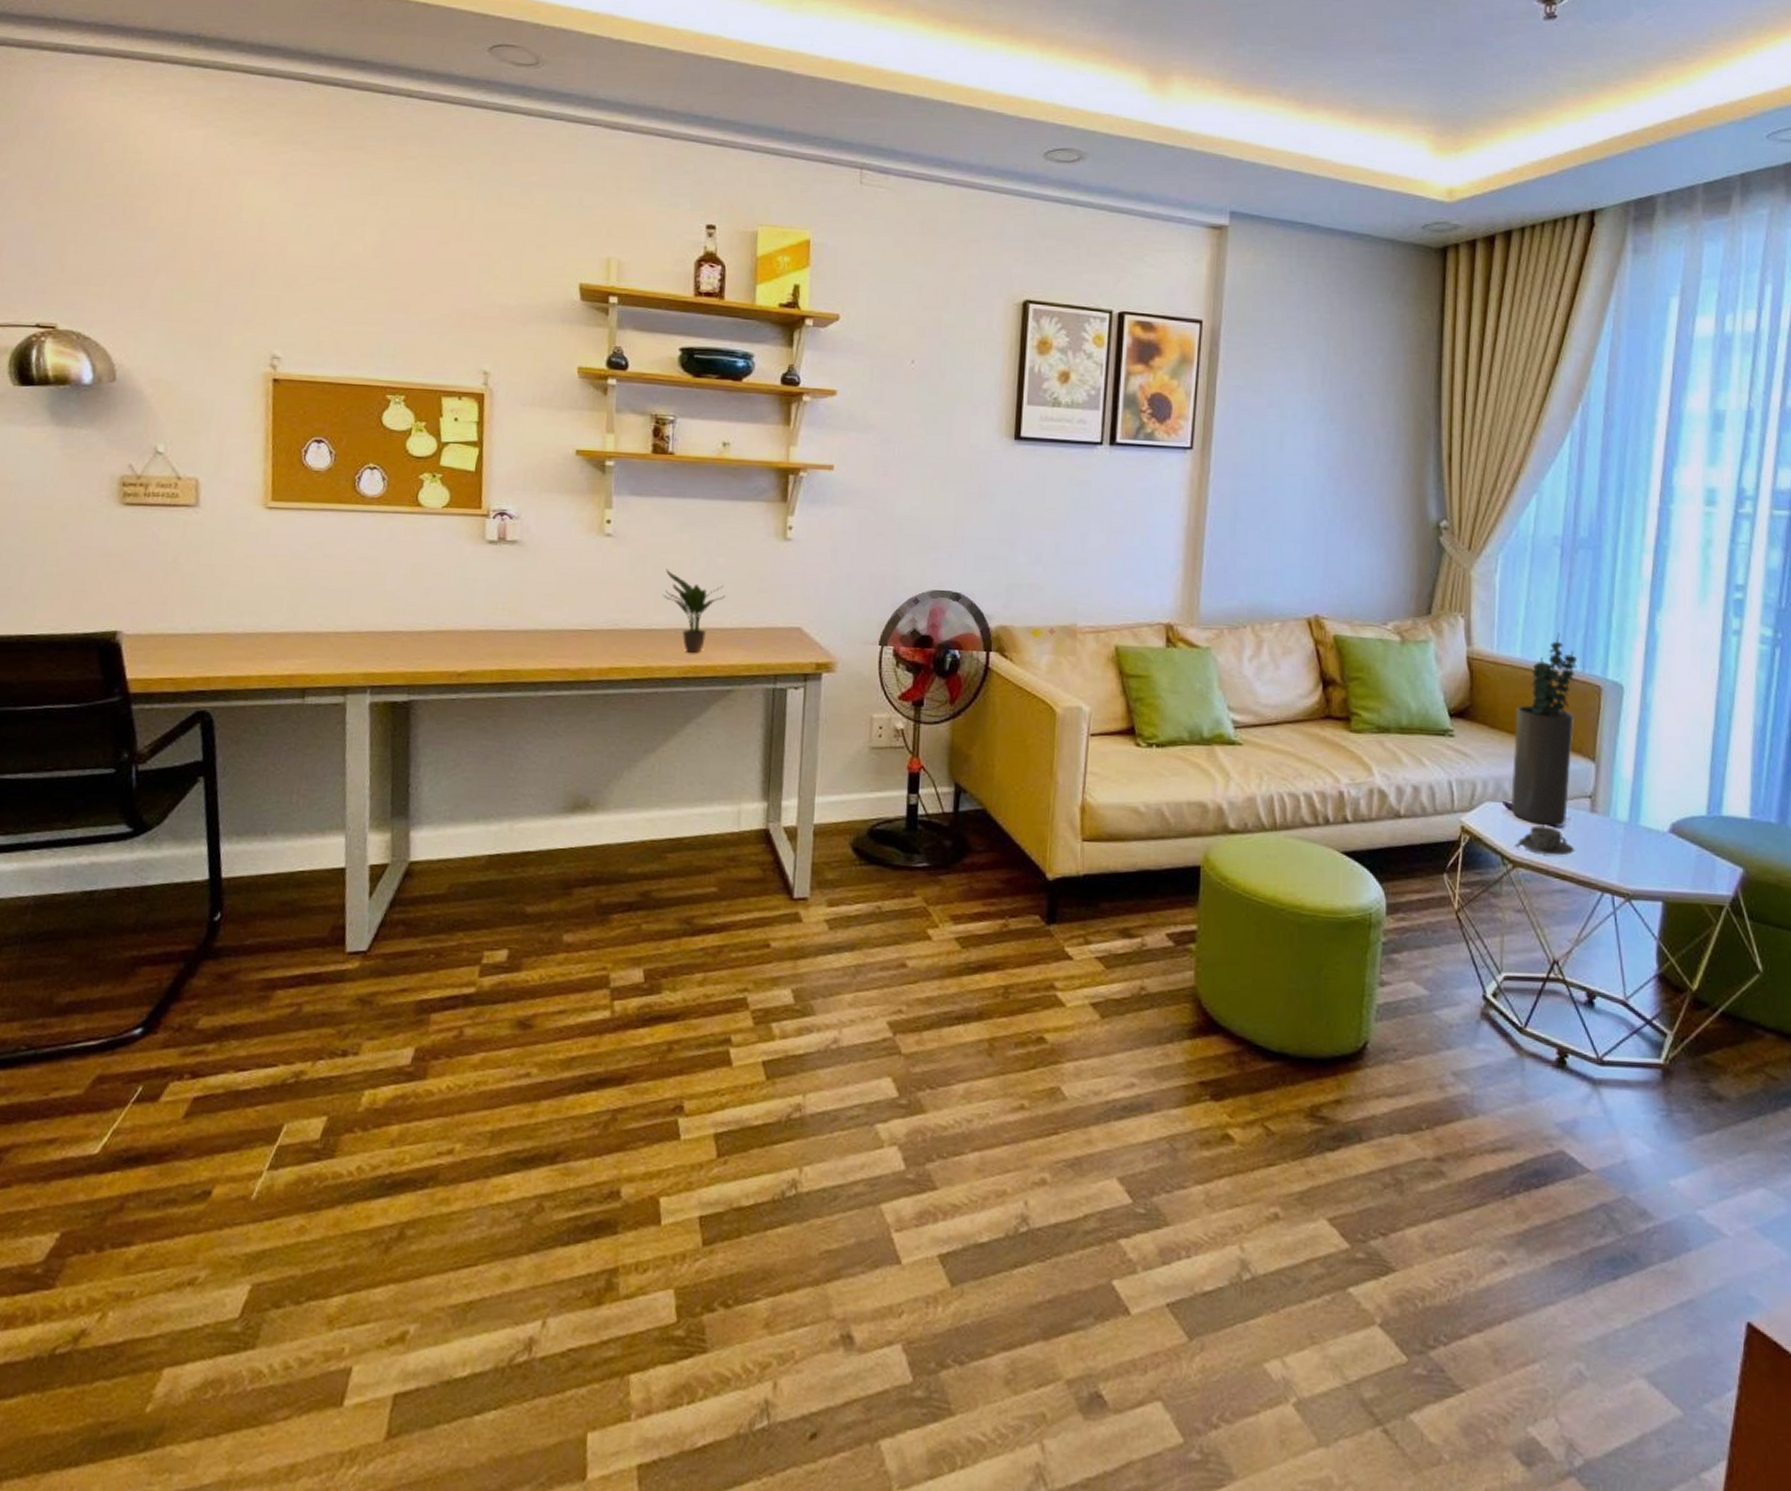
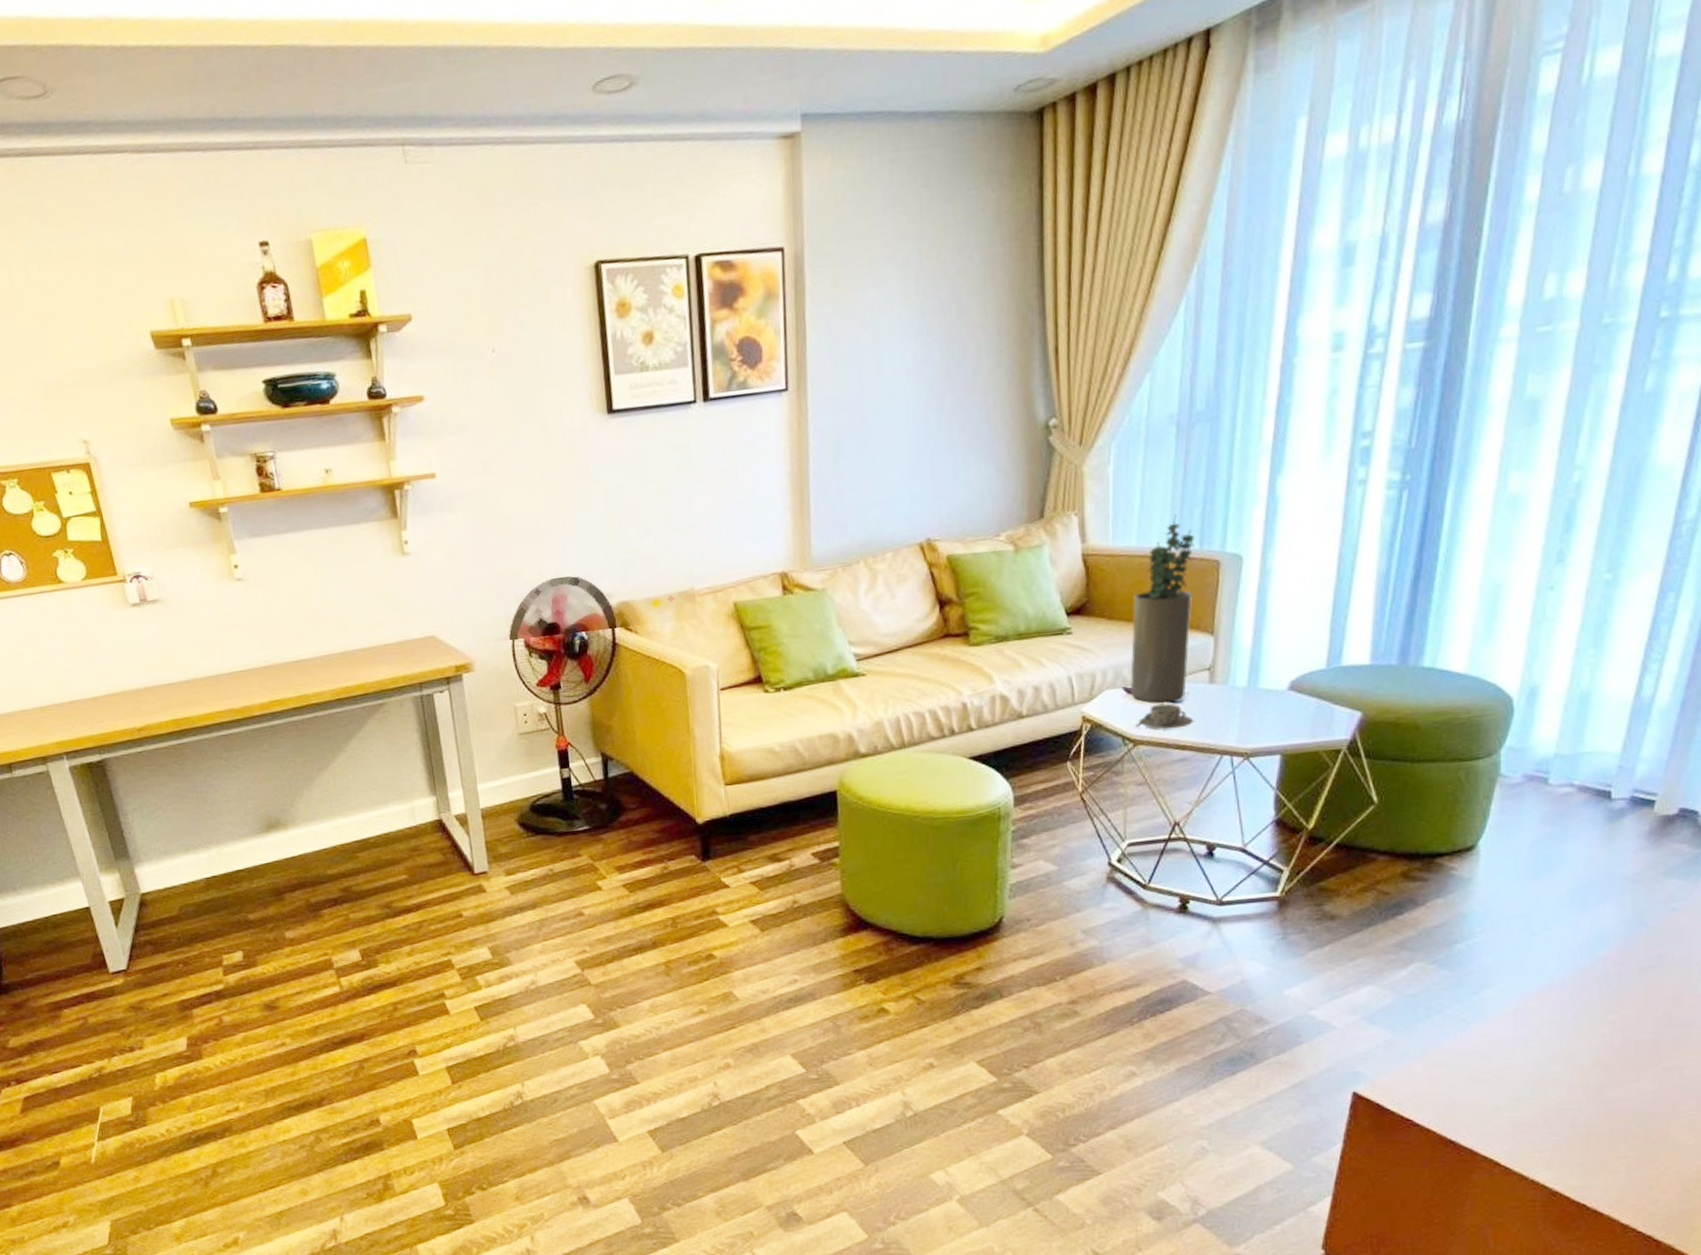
potted plant: present [662,569,726,654] -> none [299,602,360,677]

